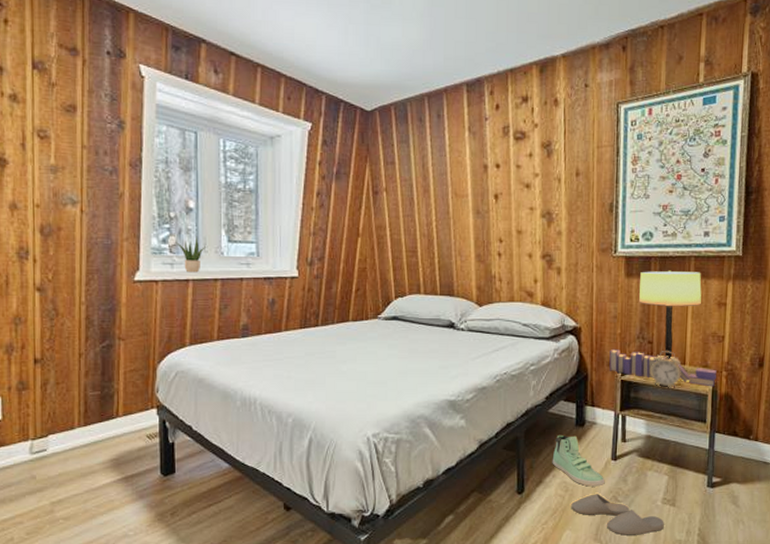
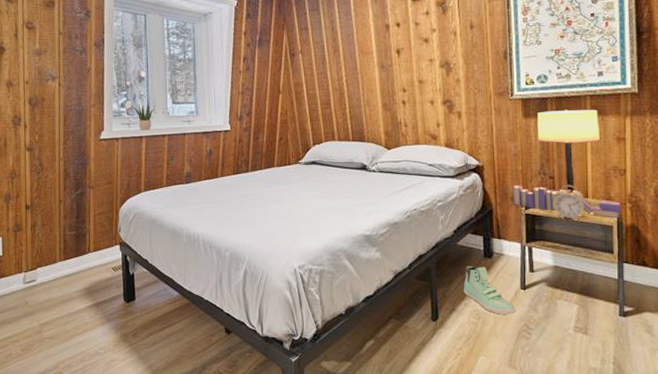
slippers: present [571,494,664,536] -> none [484,322,578,362]

